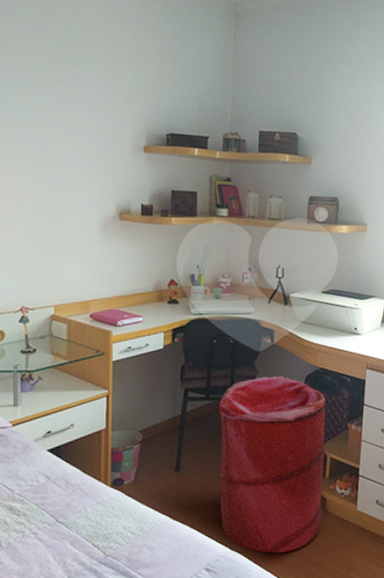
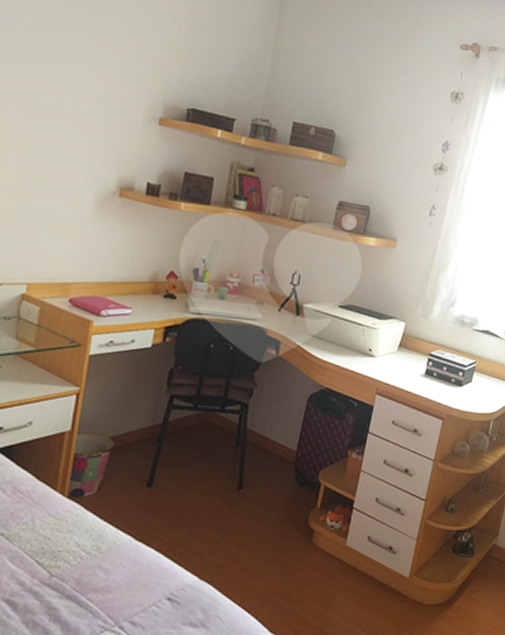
laundry hamper: present [218,376,326,554] -> none [192,390,328,586]

